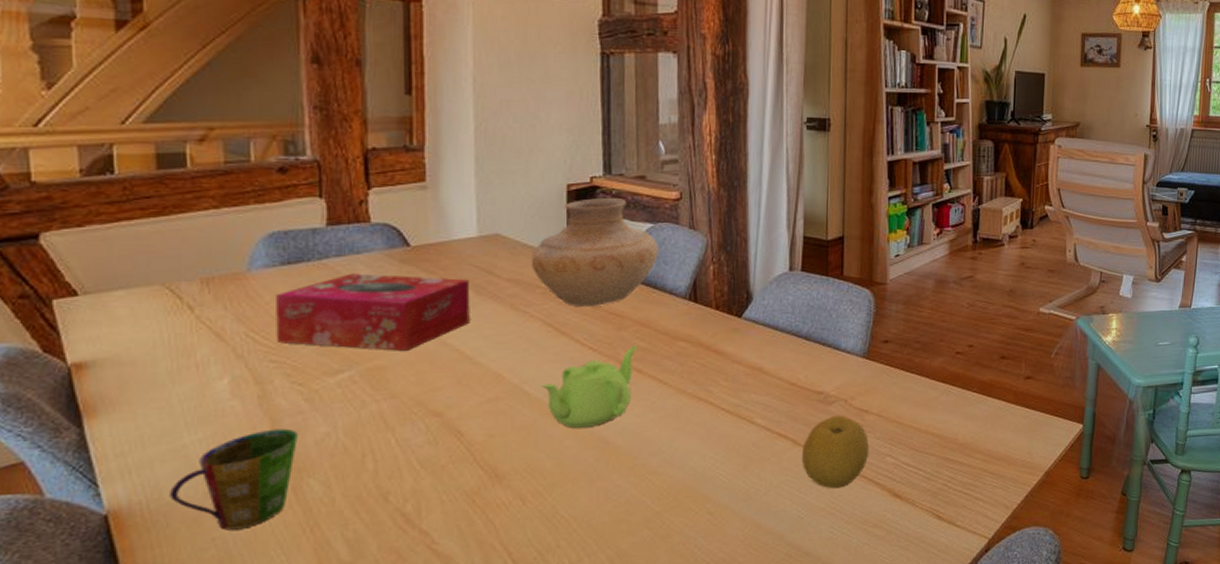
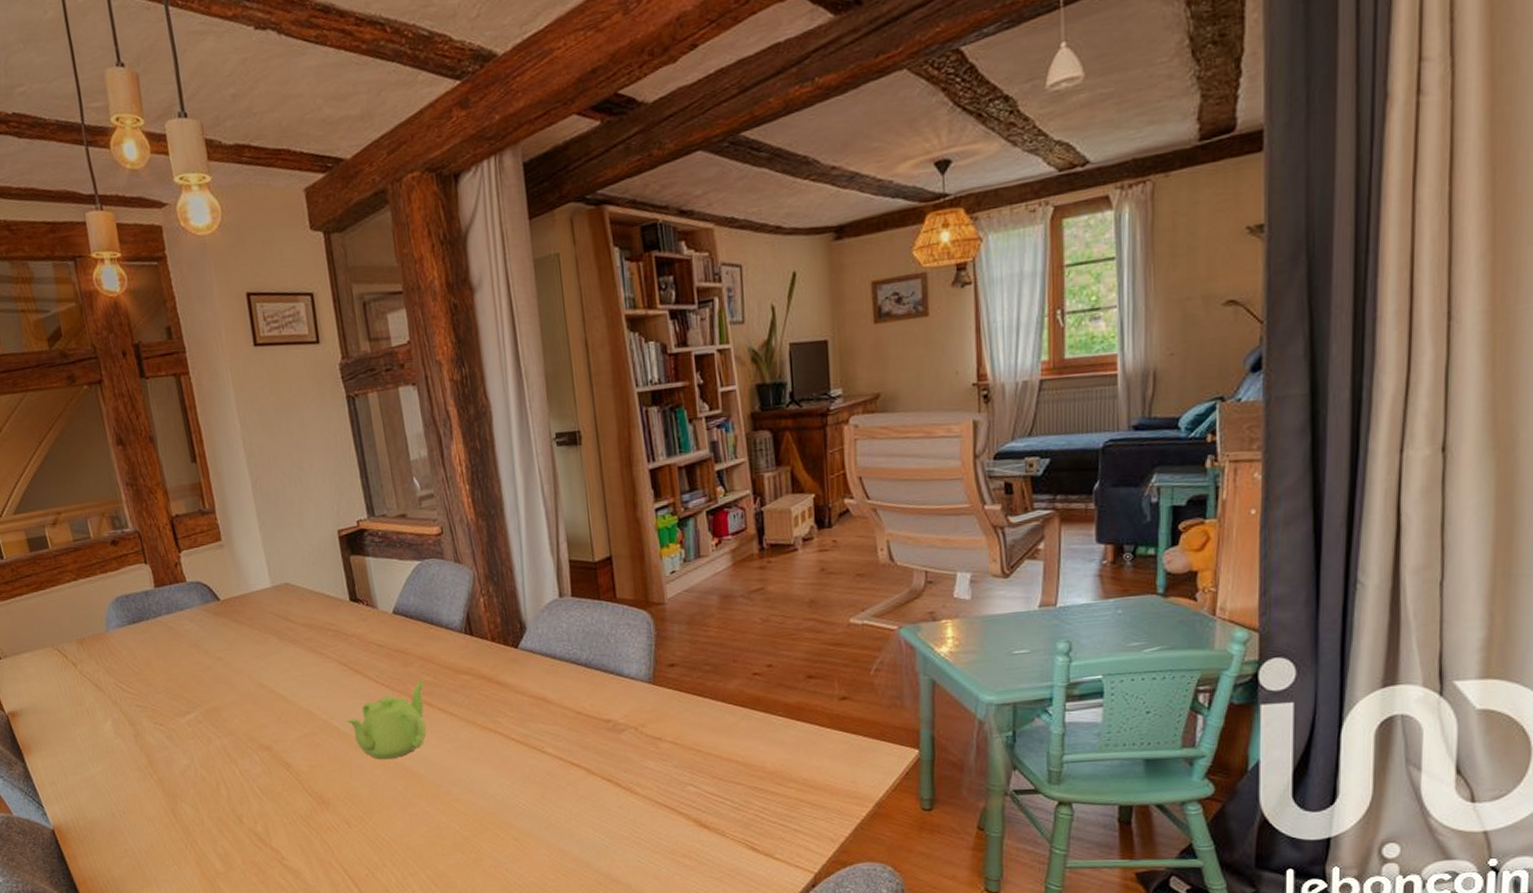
cup: present [170,428,298,530] -> none [89,761,170,844]
tissue box: present [276,273,470,351] -> none [130,626,279,694]
vase: present [532,198,658,308] -> none [318,538,430,647]
fruit: present [801,415,870,489] -> none [597,743,669,818]

